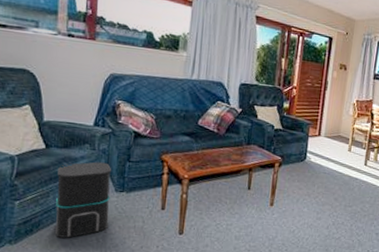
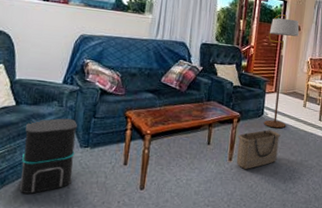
basket: none [278,174,324,215] -> present [236,130,281,169]
floor lamp: none [306,52,346,173] -> present [263,14,300,129]

